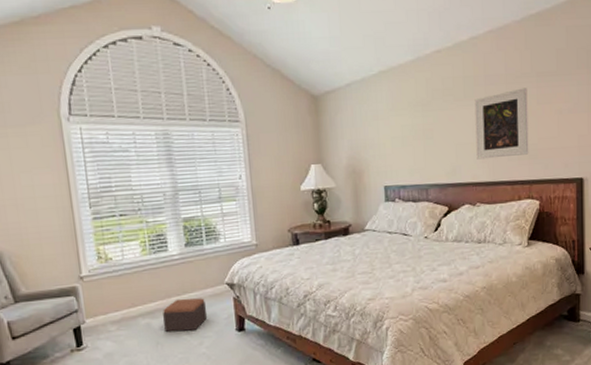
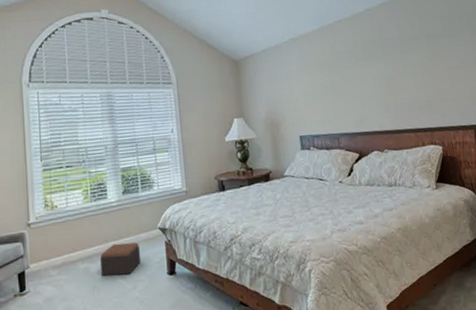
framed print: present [474,88,529,160] -> none [374,48,427,111]

